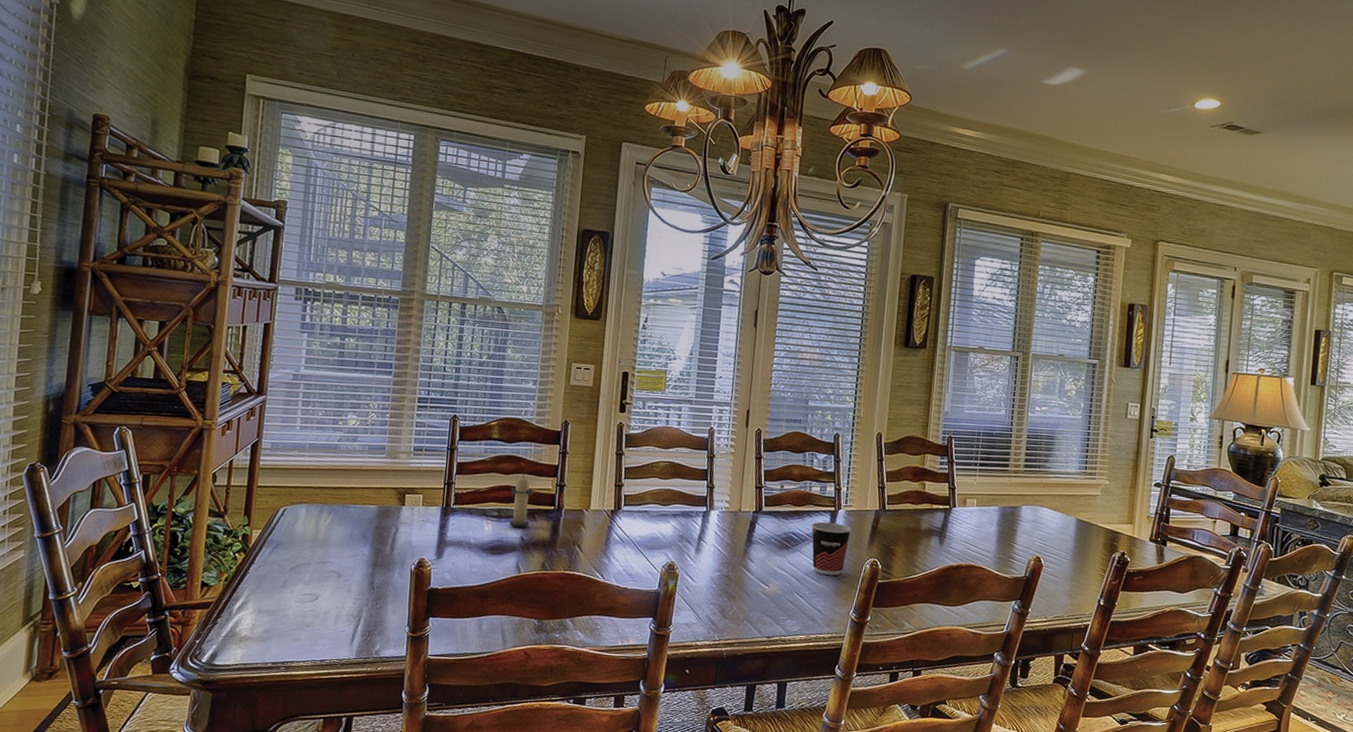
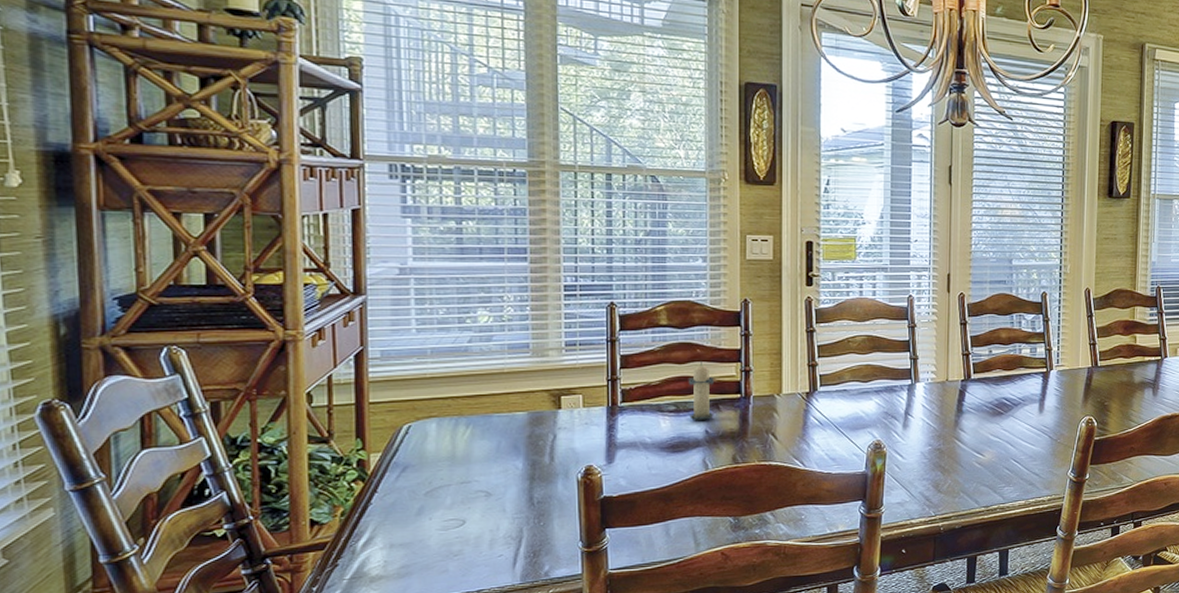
cup: present [811,521,852,576] -> none [1023,384,1066,438]

